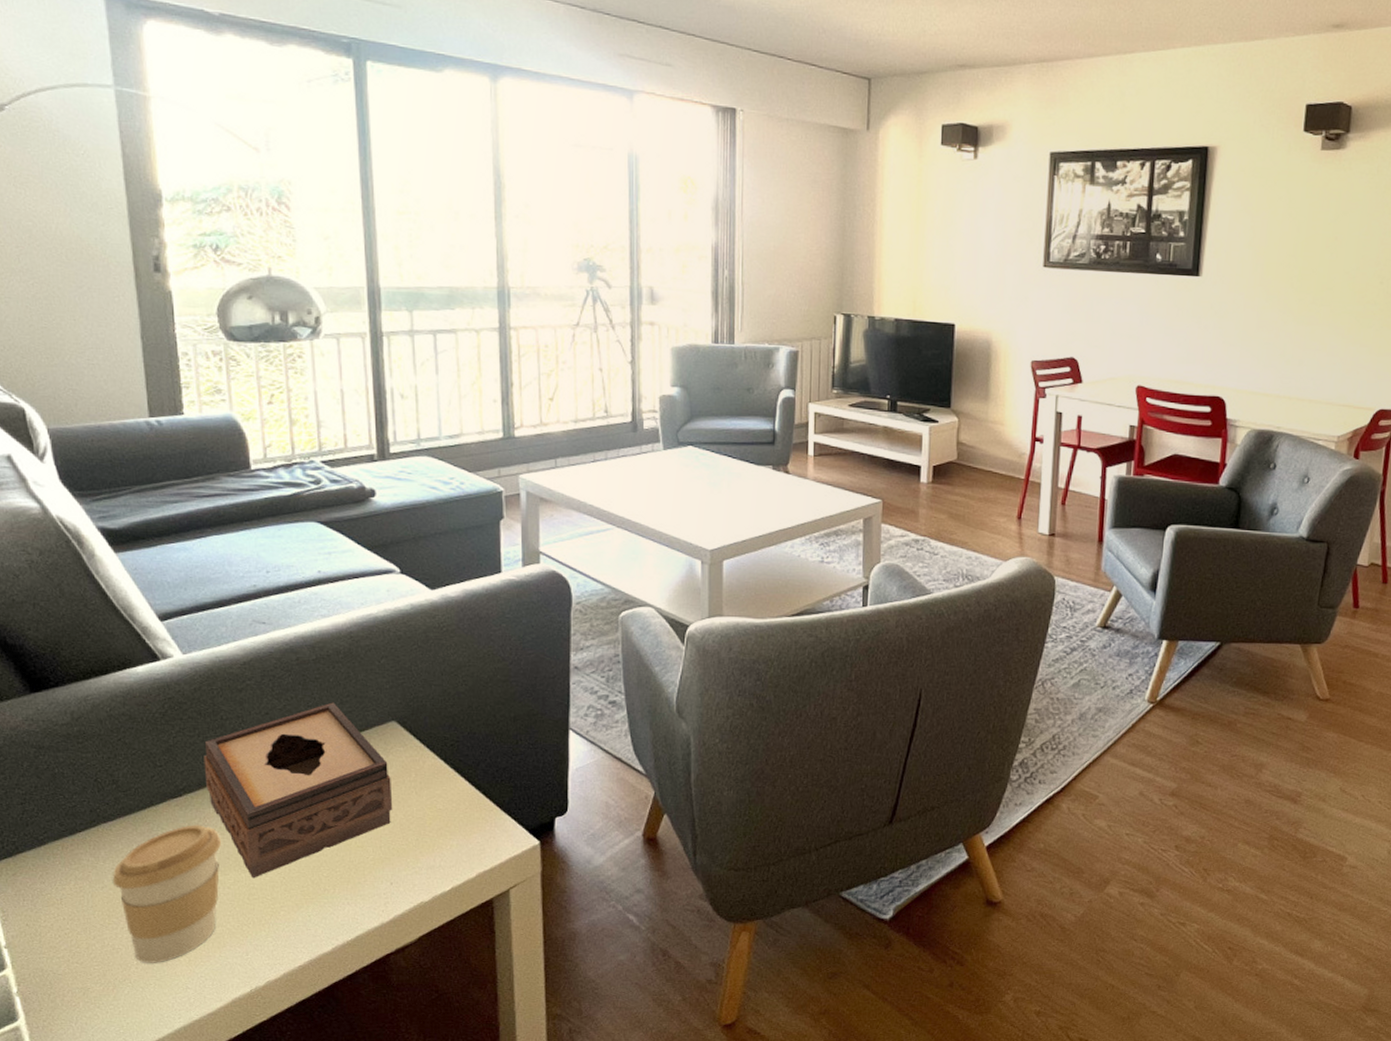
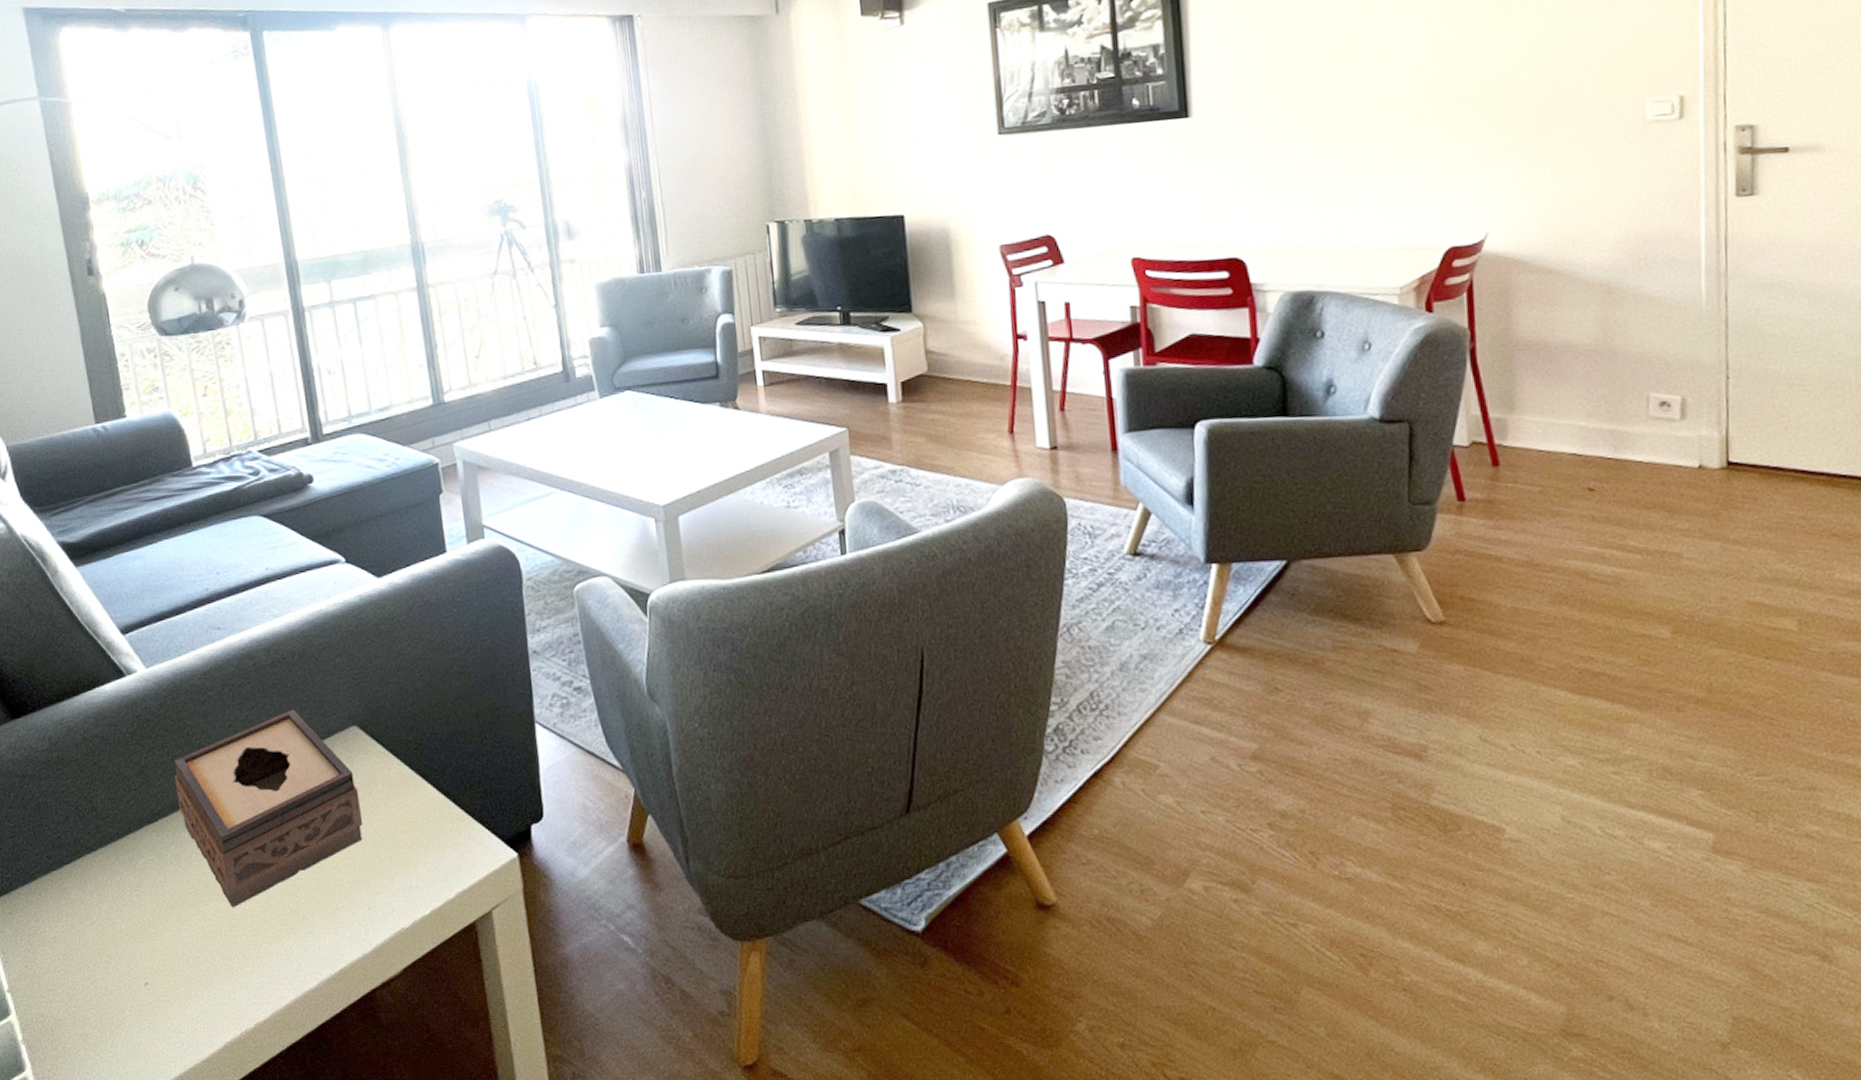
coffee cup: present [112,825,222,963] -> none [100,851,201,1005]

